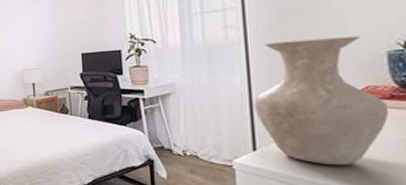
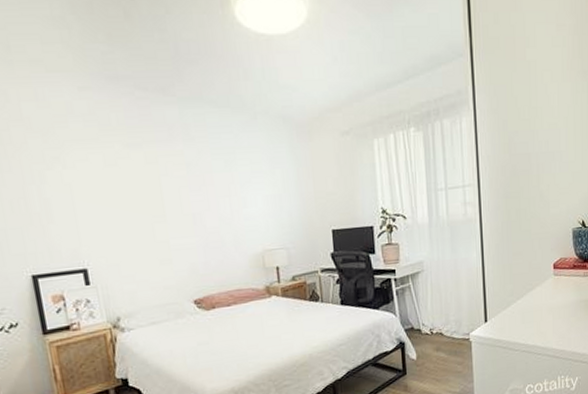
vase: present [253,35,390,166] -> none [486,215,572,329]

